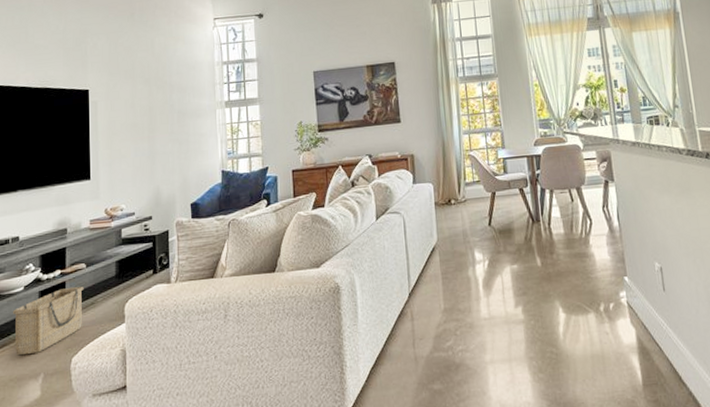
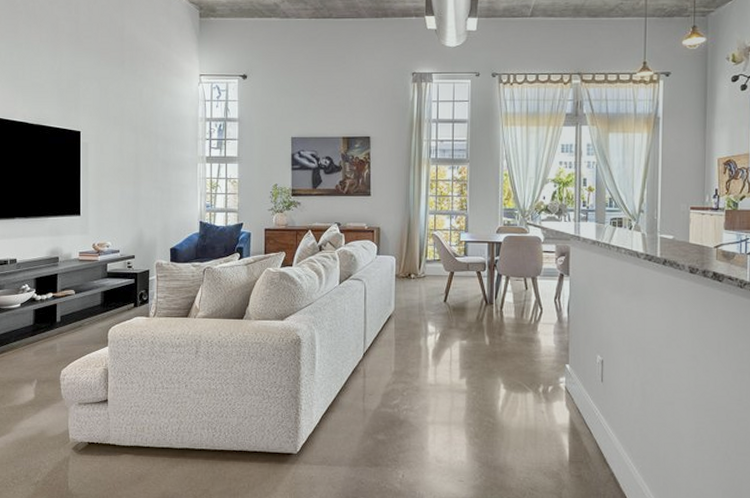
basket: present [13,287,84,356] -> none [11,310,73,363]

